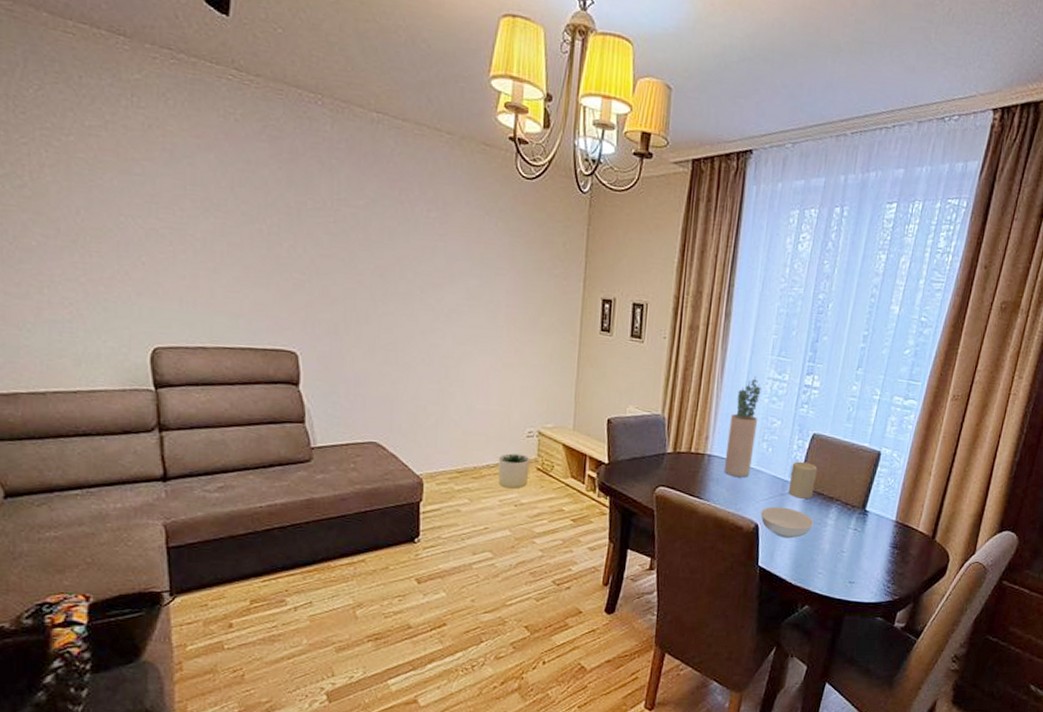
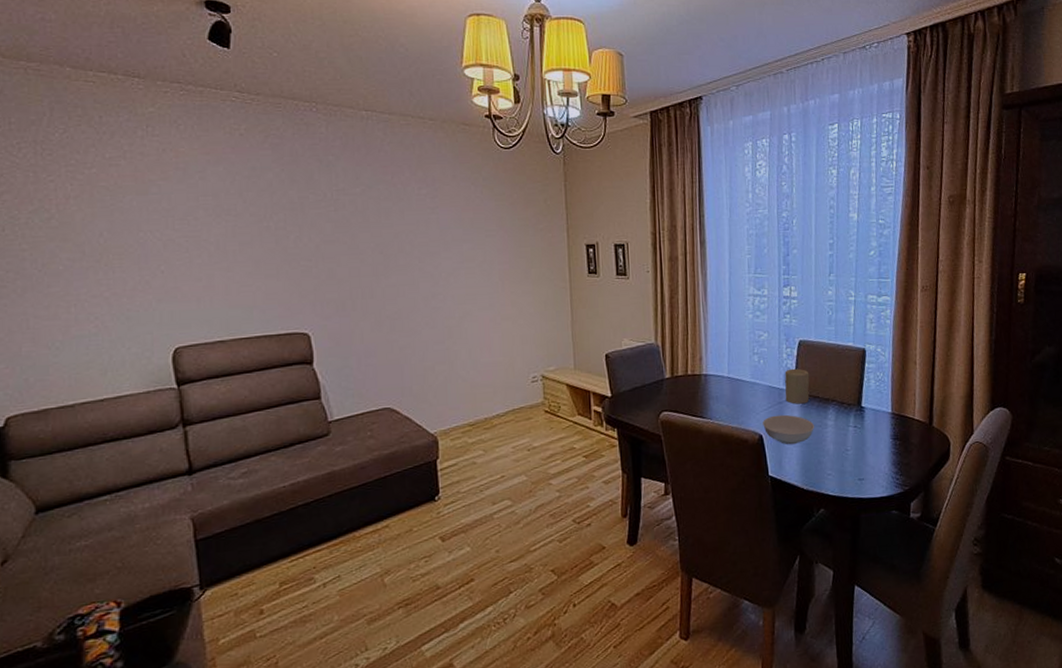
planter: present [497,453,530,489] -> none [507,399,538,435]
vase: present [724,376,761,478] -> none [719,295,747,393]

